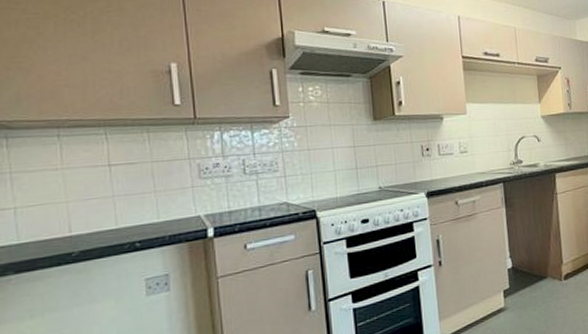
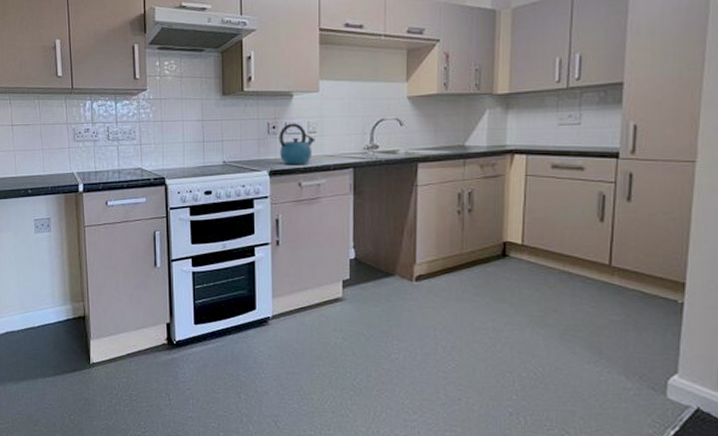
kettle: none [433,144,467,185] -> present [279,123,315,165]

